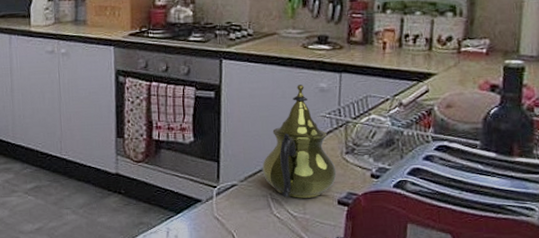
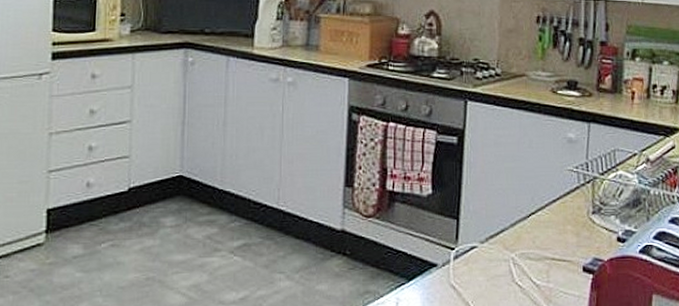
teapot: present [262,85,337,198] -> none [505,134,583,264]

